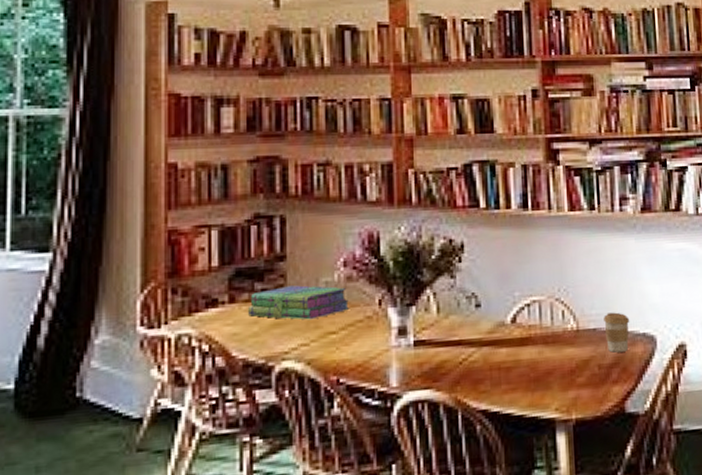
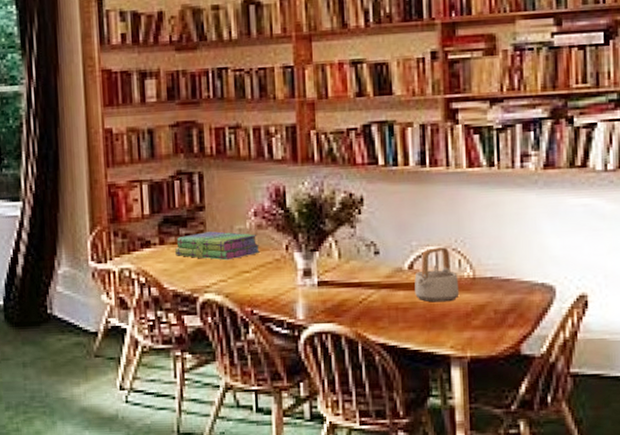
teapot: none [517,297,564,360] -> present [414,247,460,303]
coffee cup: present [604,312,630,353] -> none [501,263,529,300]

